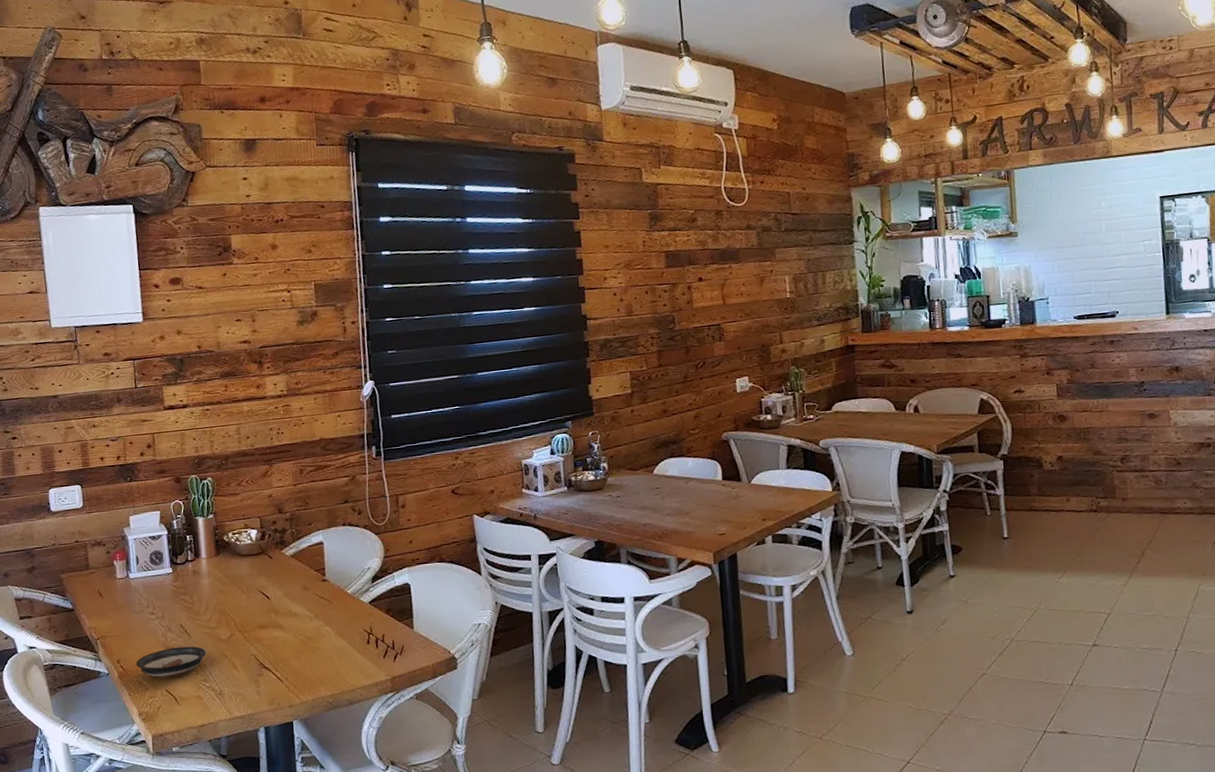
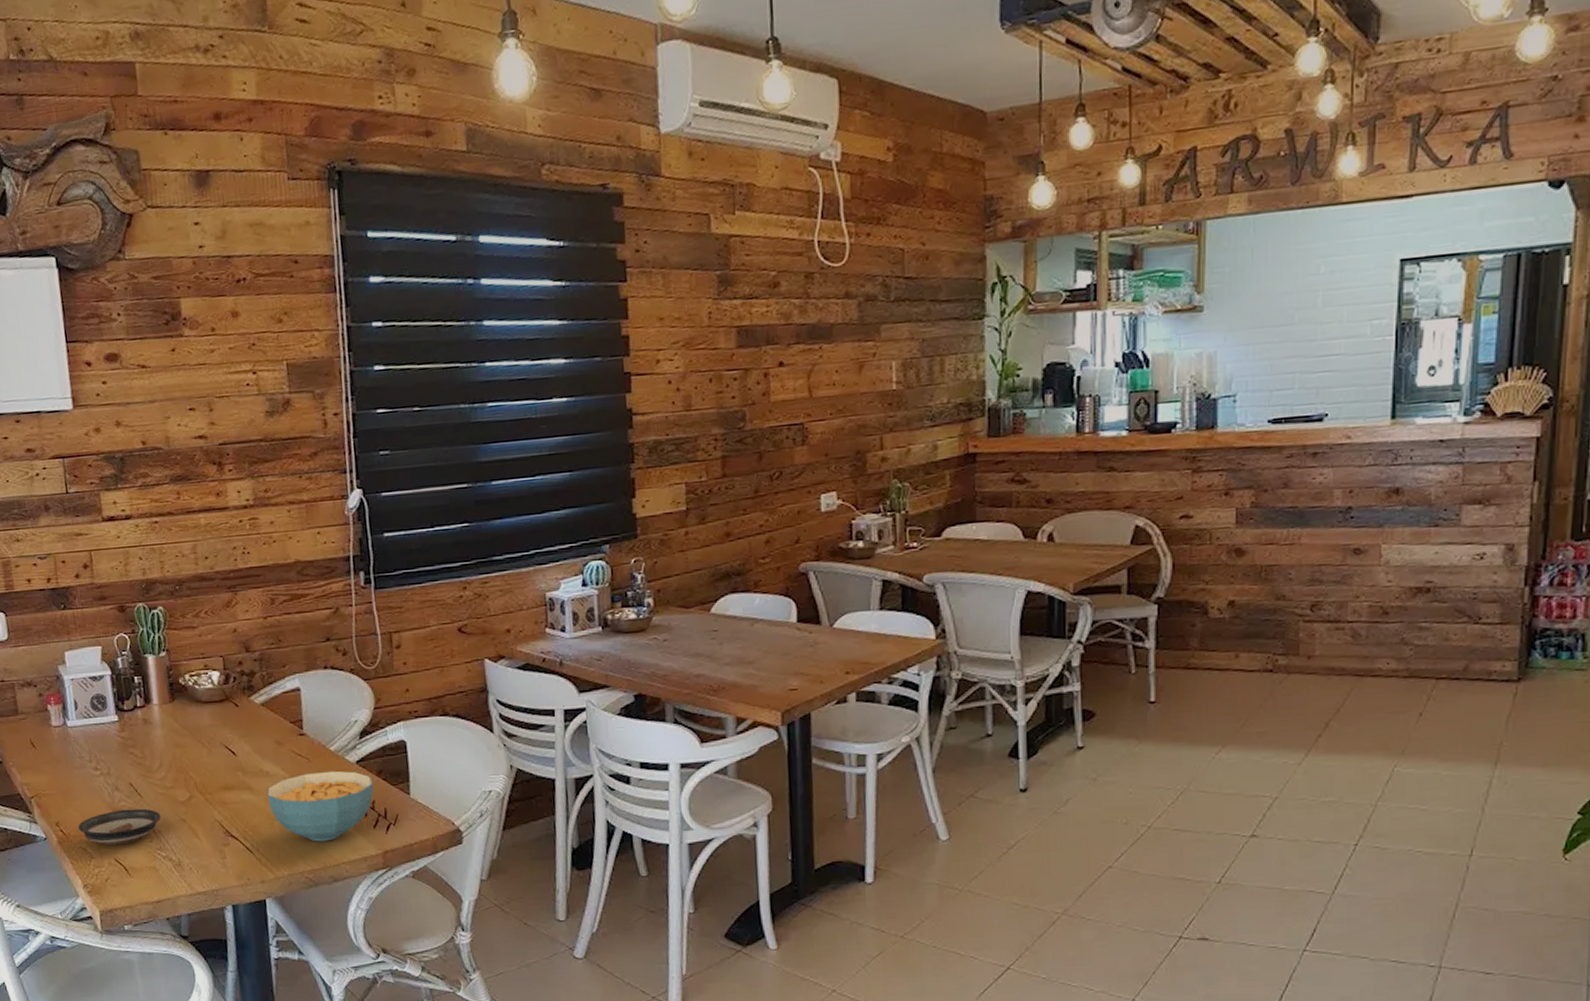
cereal bowl: none [295,610,384,671] -> present [267,770,374,842]

